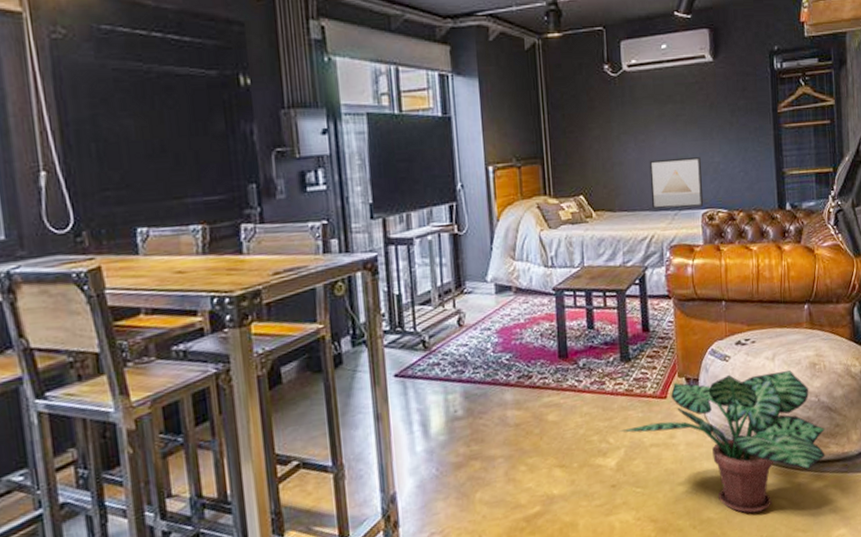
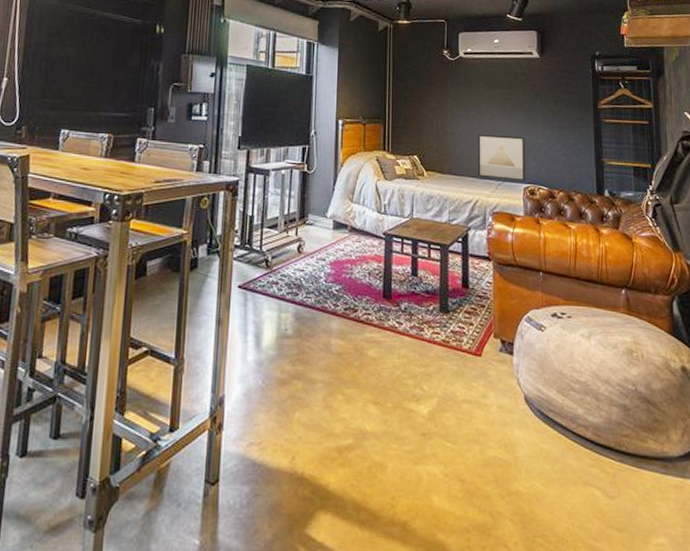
potted plant: present [618,370,826,514] -> none [433,343,643,496]

